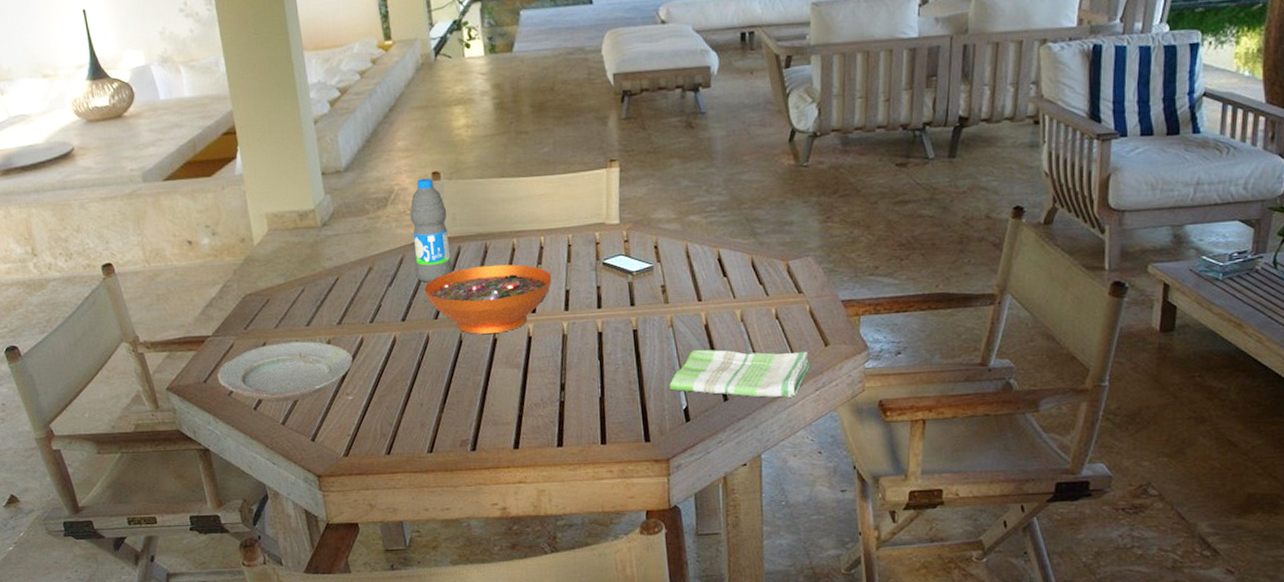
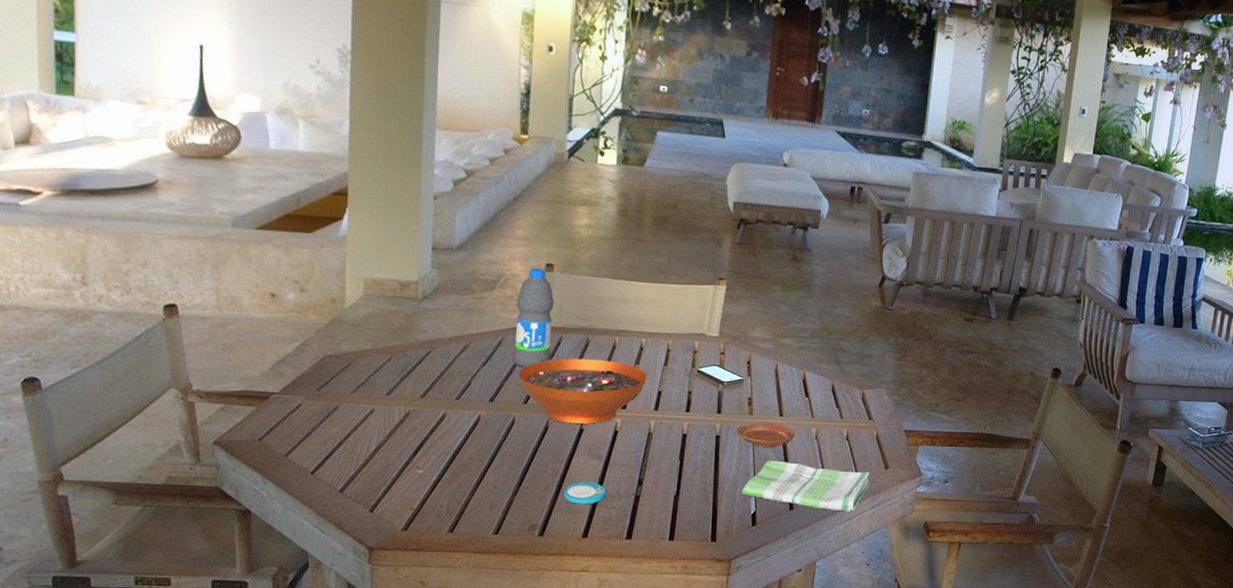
plate: present [217,341,353,403] -> none [275,408,430,470]
plate: none [488,392,531,416] -> present [563,482,607,505]
plate: none [654,309,719,338] -> present [736,422,796,449]

